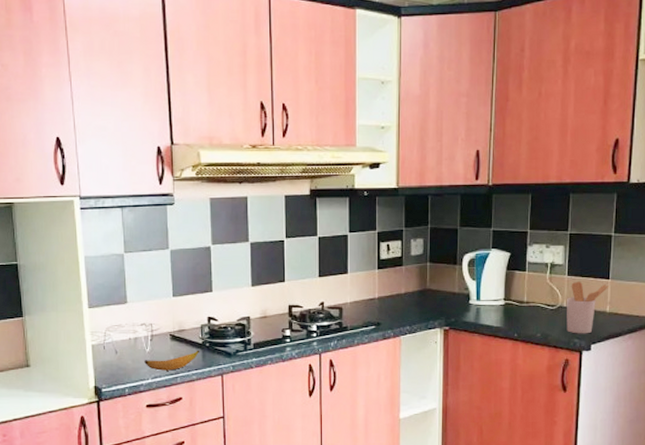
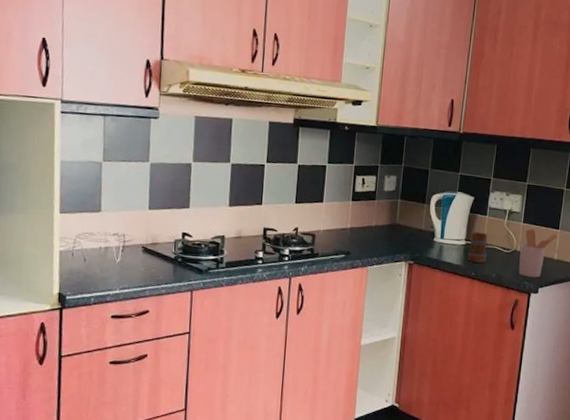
banana: present [144,350,200,371] -> none [113,264,172,283]
mug: none [508,290,530,323] -> present [467,232,488,263]

